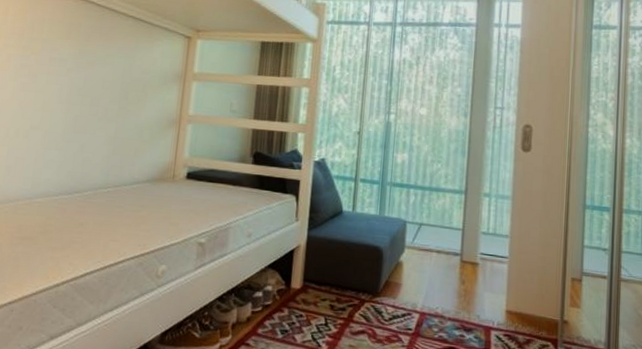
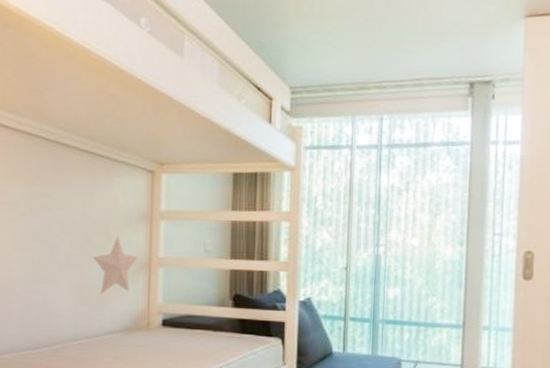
decorative star: none [129,92,170,147] -> present [93,235,138,295]

